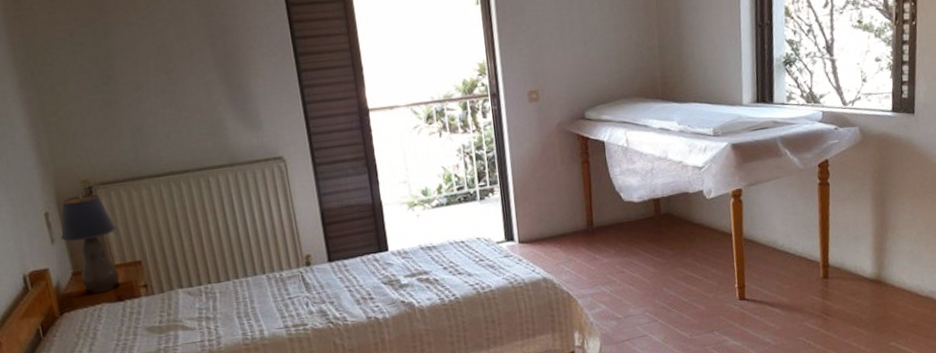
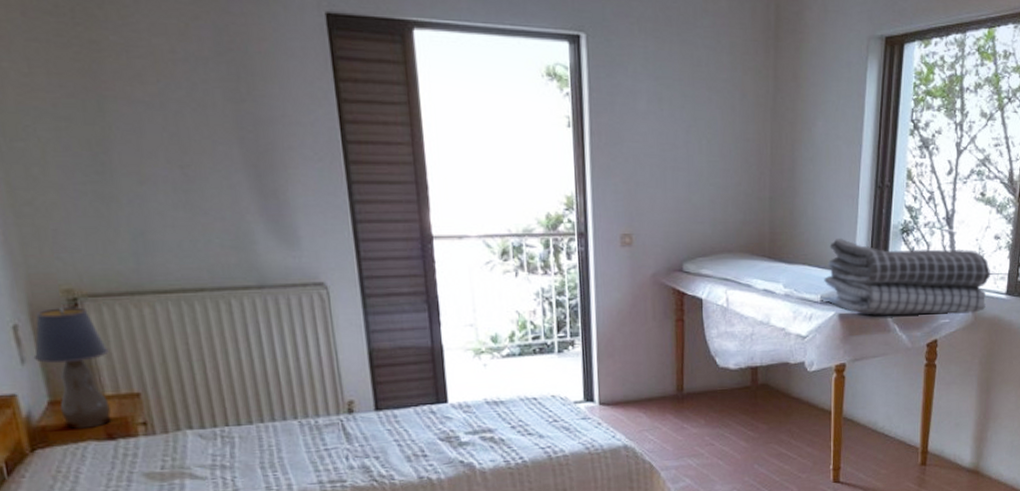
towel: none [713,73,875,143] -> present [821,237,991,316]

